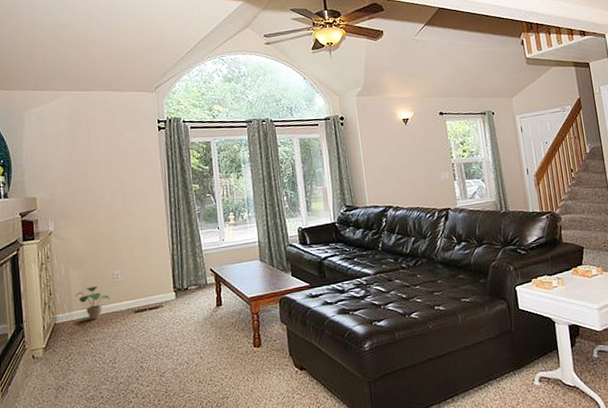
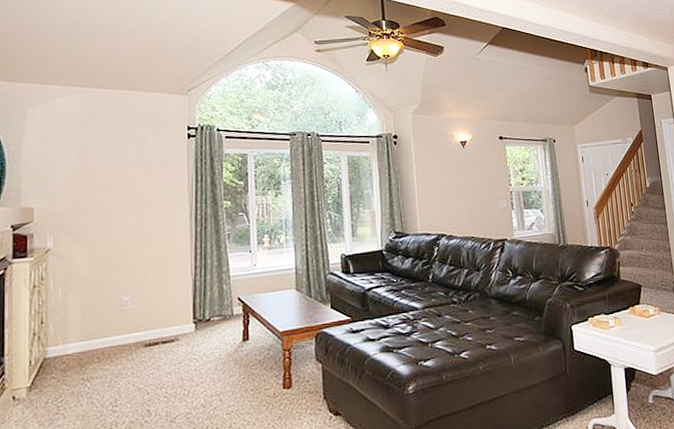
potted plant: present [75,286,112,321] -> none [73,314,117,355]

